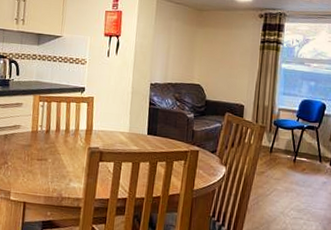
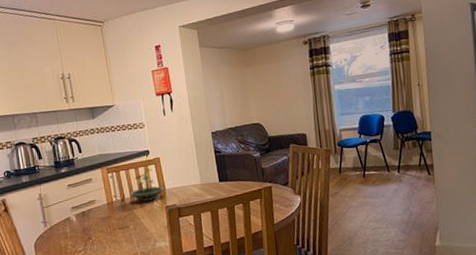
terrarium: none [55,101,92,139] -> present [129,164,165,202]

